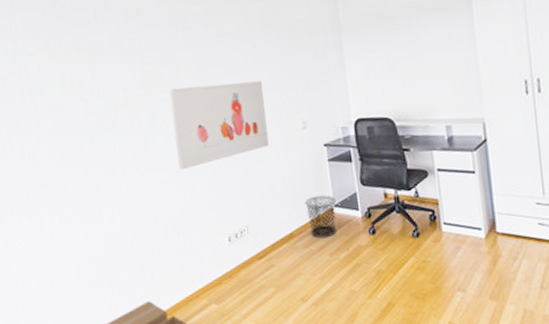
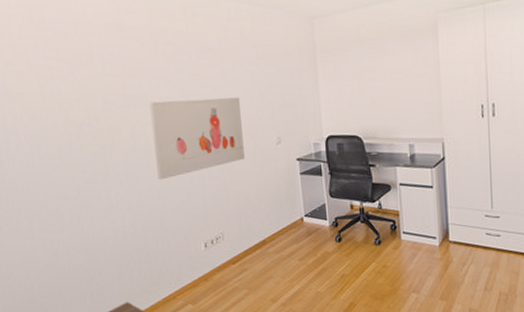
waste bin: present [305,195,338,239] -> none [277,205,307,245]

